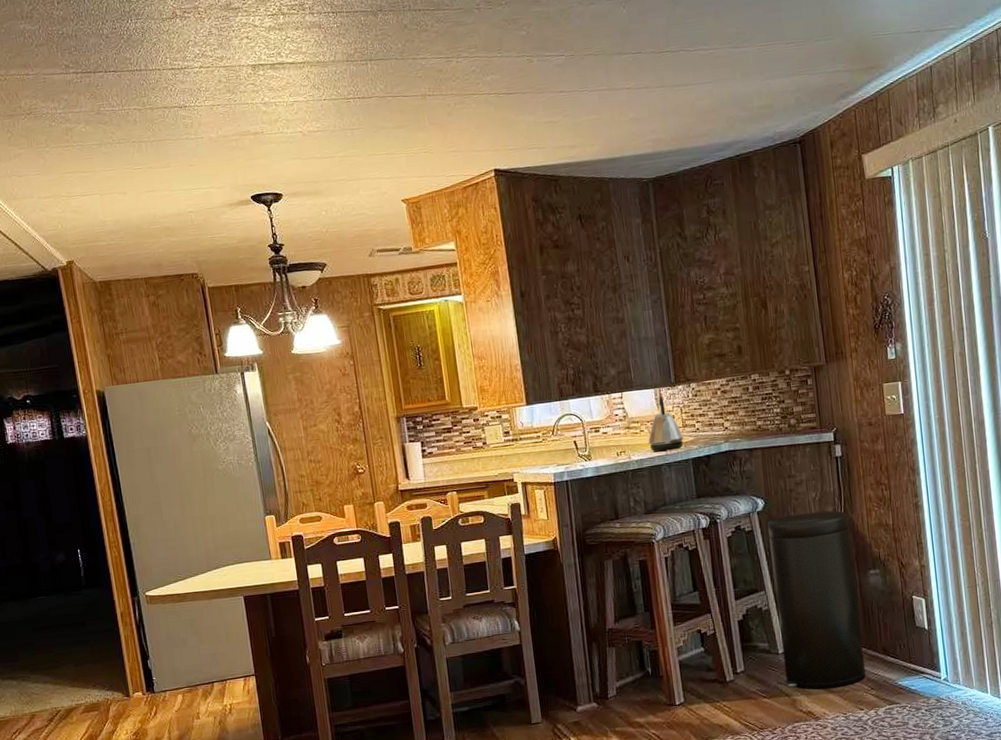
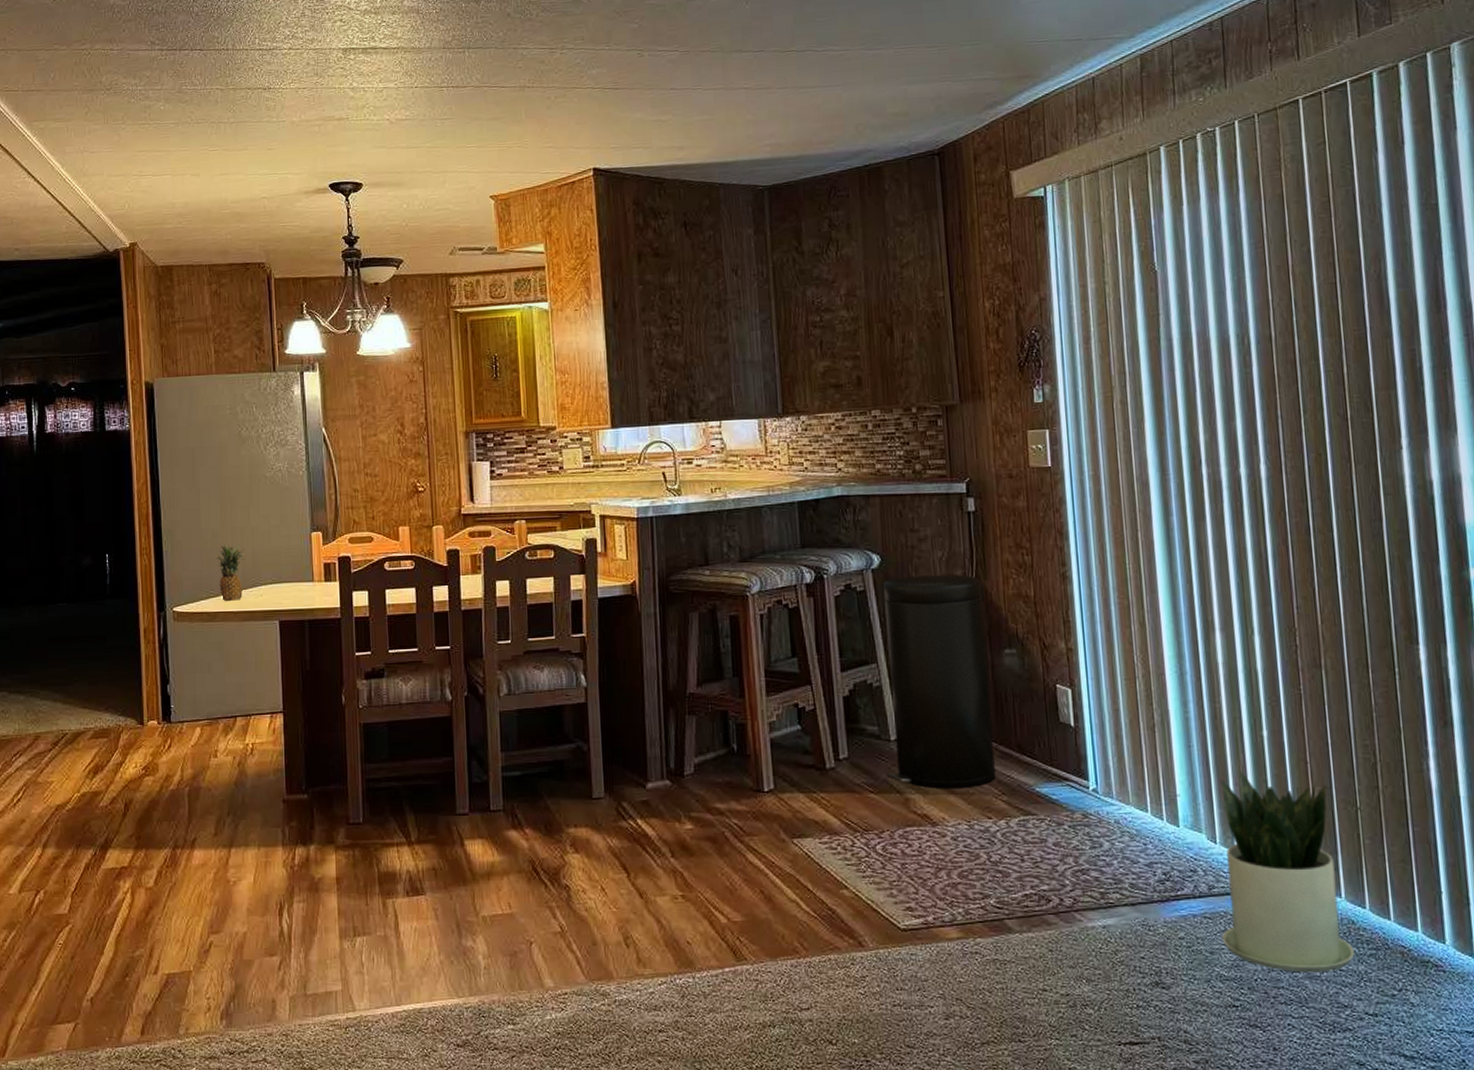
fruit: none [179,532,208,584] -> present [215,544,246,602]
kettle: present [648,395,684,452] -> none [747,426,790,492]

